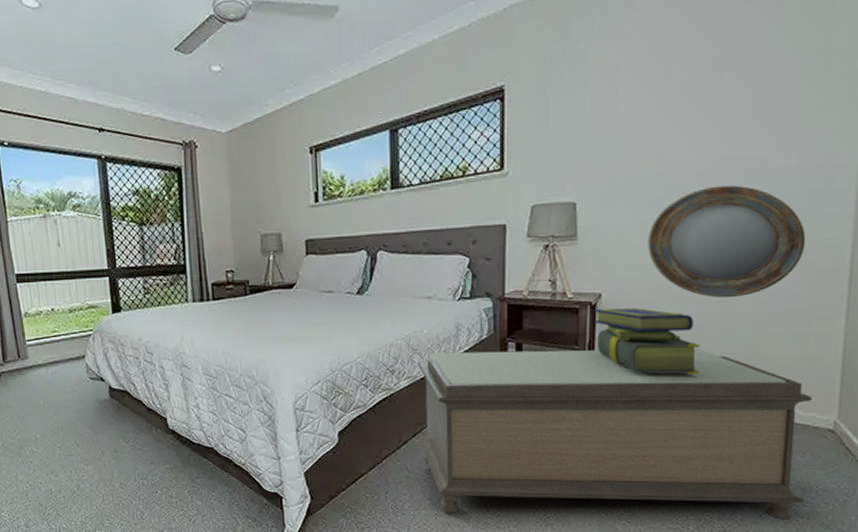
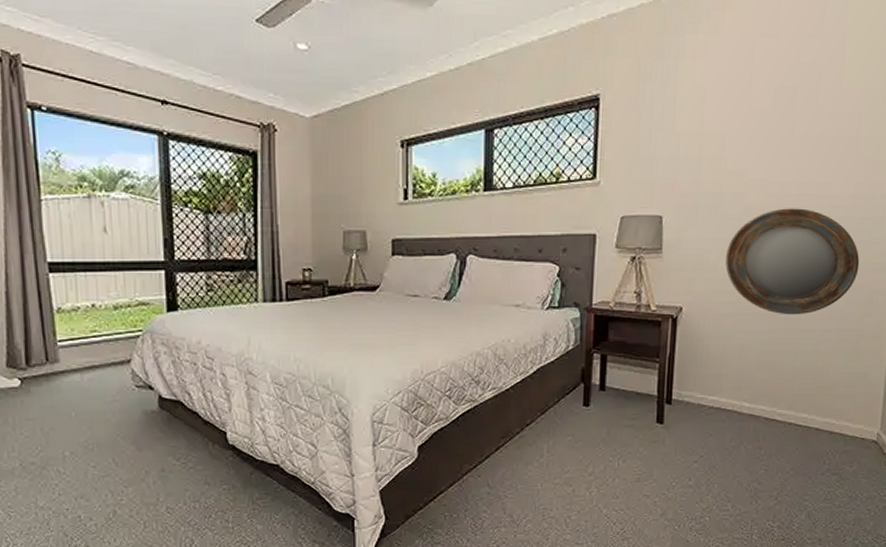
bench: present [418,349,813,521] -> none [502,362,861,532]
stack of books: present [594,308,700,375] -> none [674,321,768,388]

